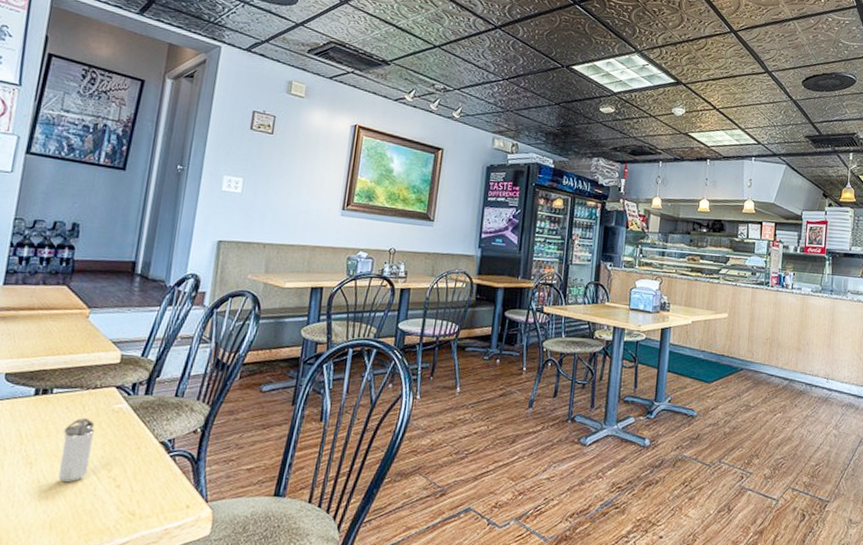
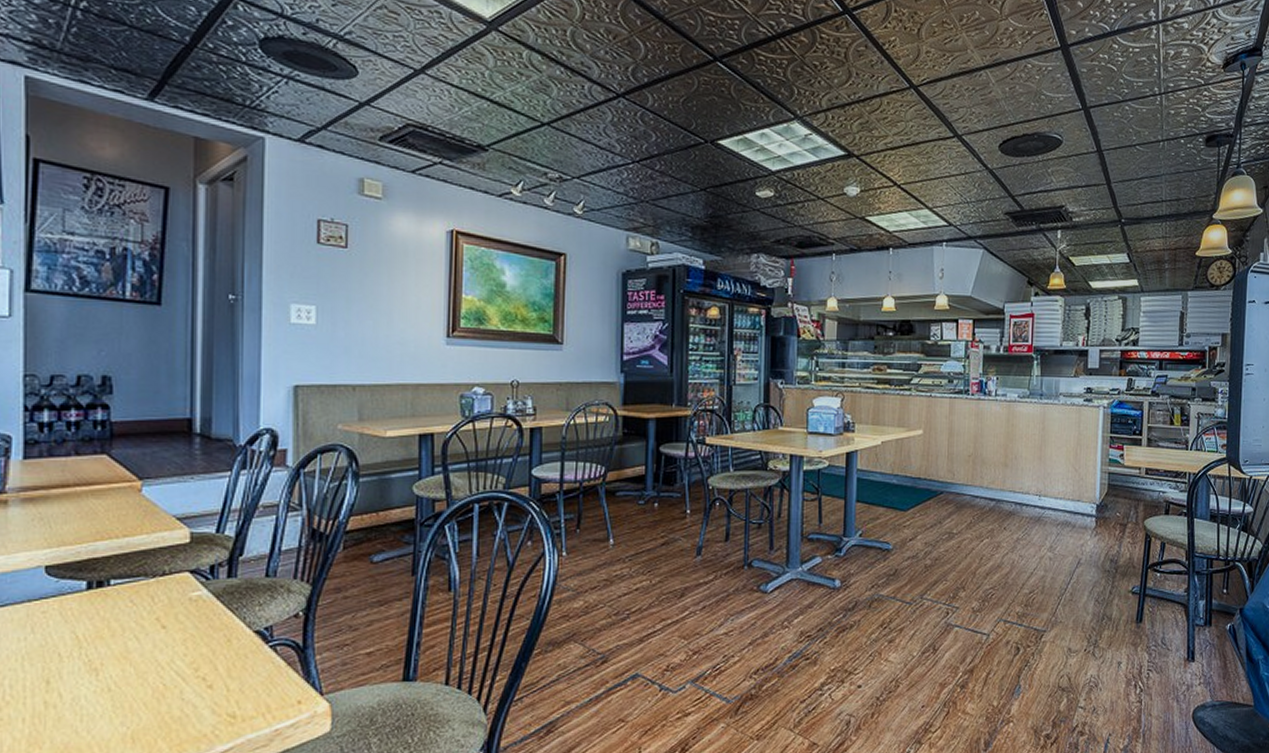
shaker: present [58,417,95,483] -> none [132,610,171,688]

